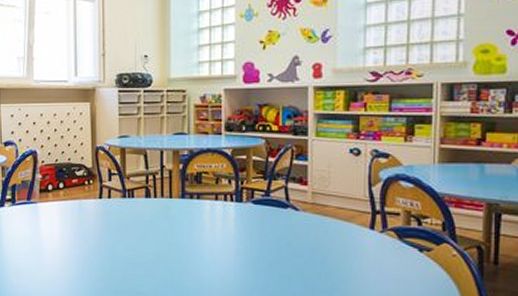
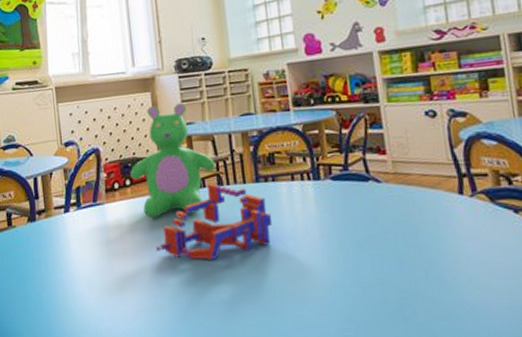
teddy bear: none [64,116,145,221] -> present [130,103,215,218]
toy blocks: none [82,194,193,264] -> present [156,183,273,260]

